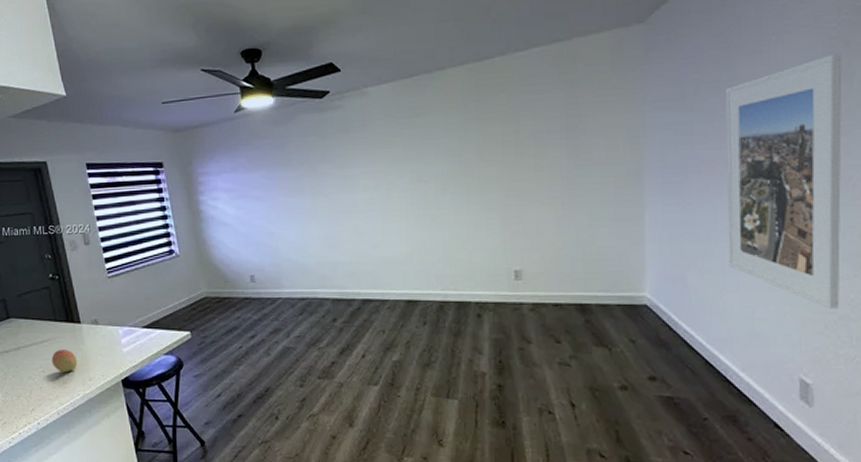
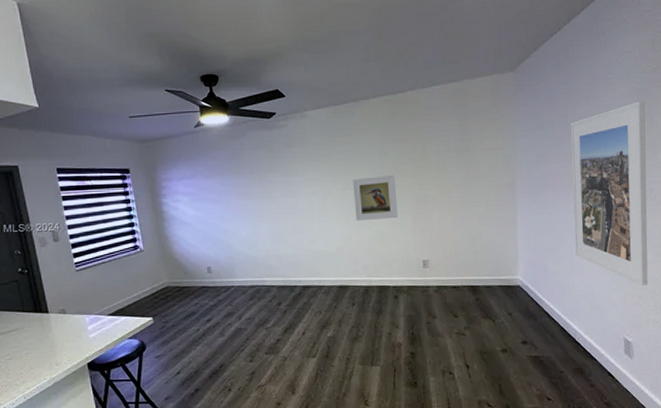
fruit: present [51,349,78,372] -> none [19,337,45,359]
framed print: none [423,163,482,222] -> present [352,174,398,221]

